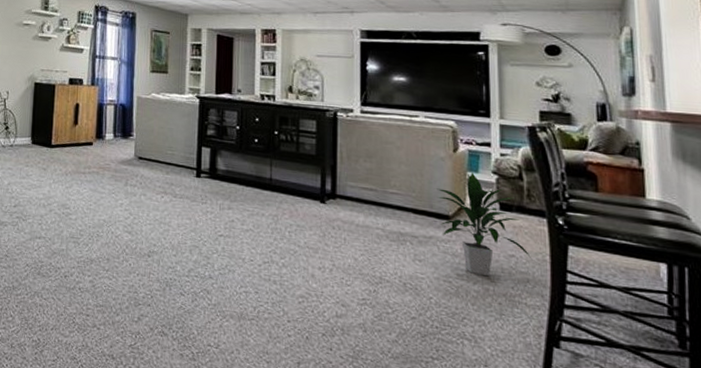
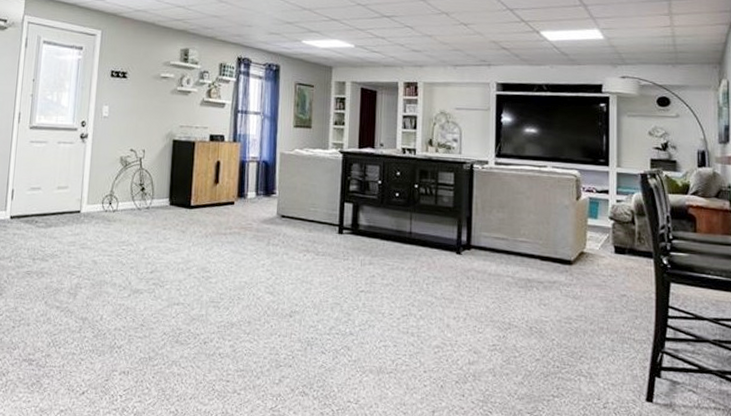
indoor plant: present [434,173,533,277] -> none [559,219,641,316]

